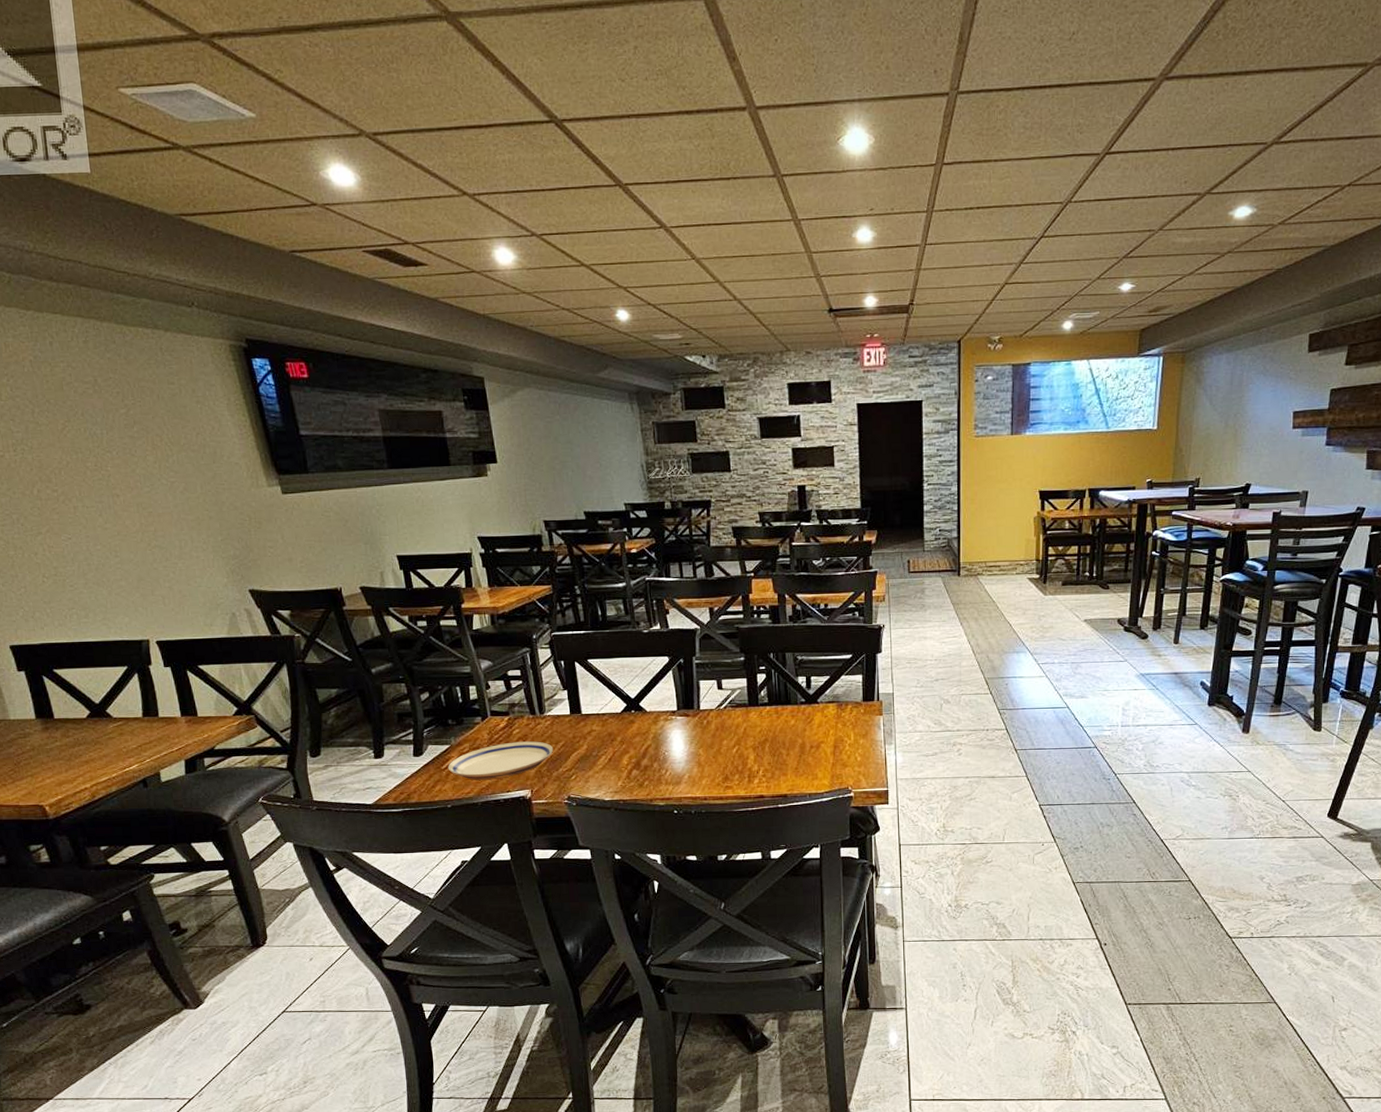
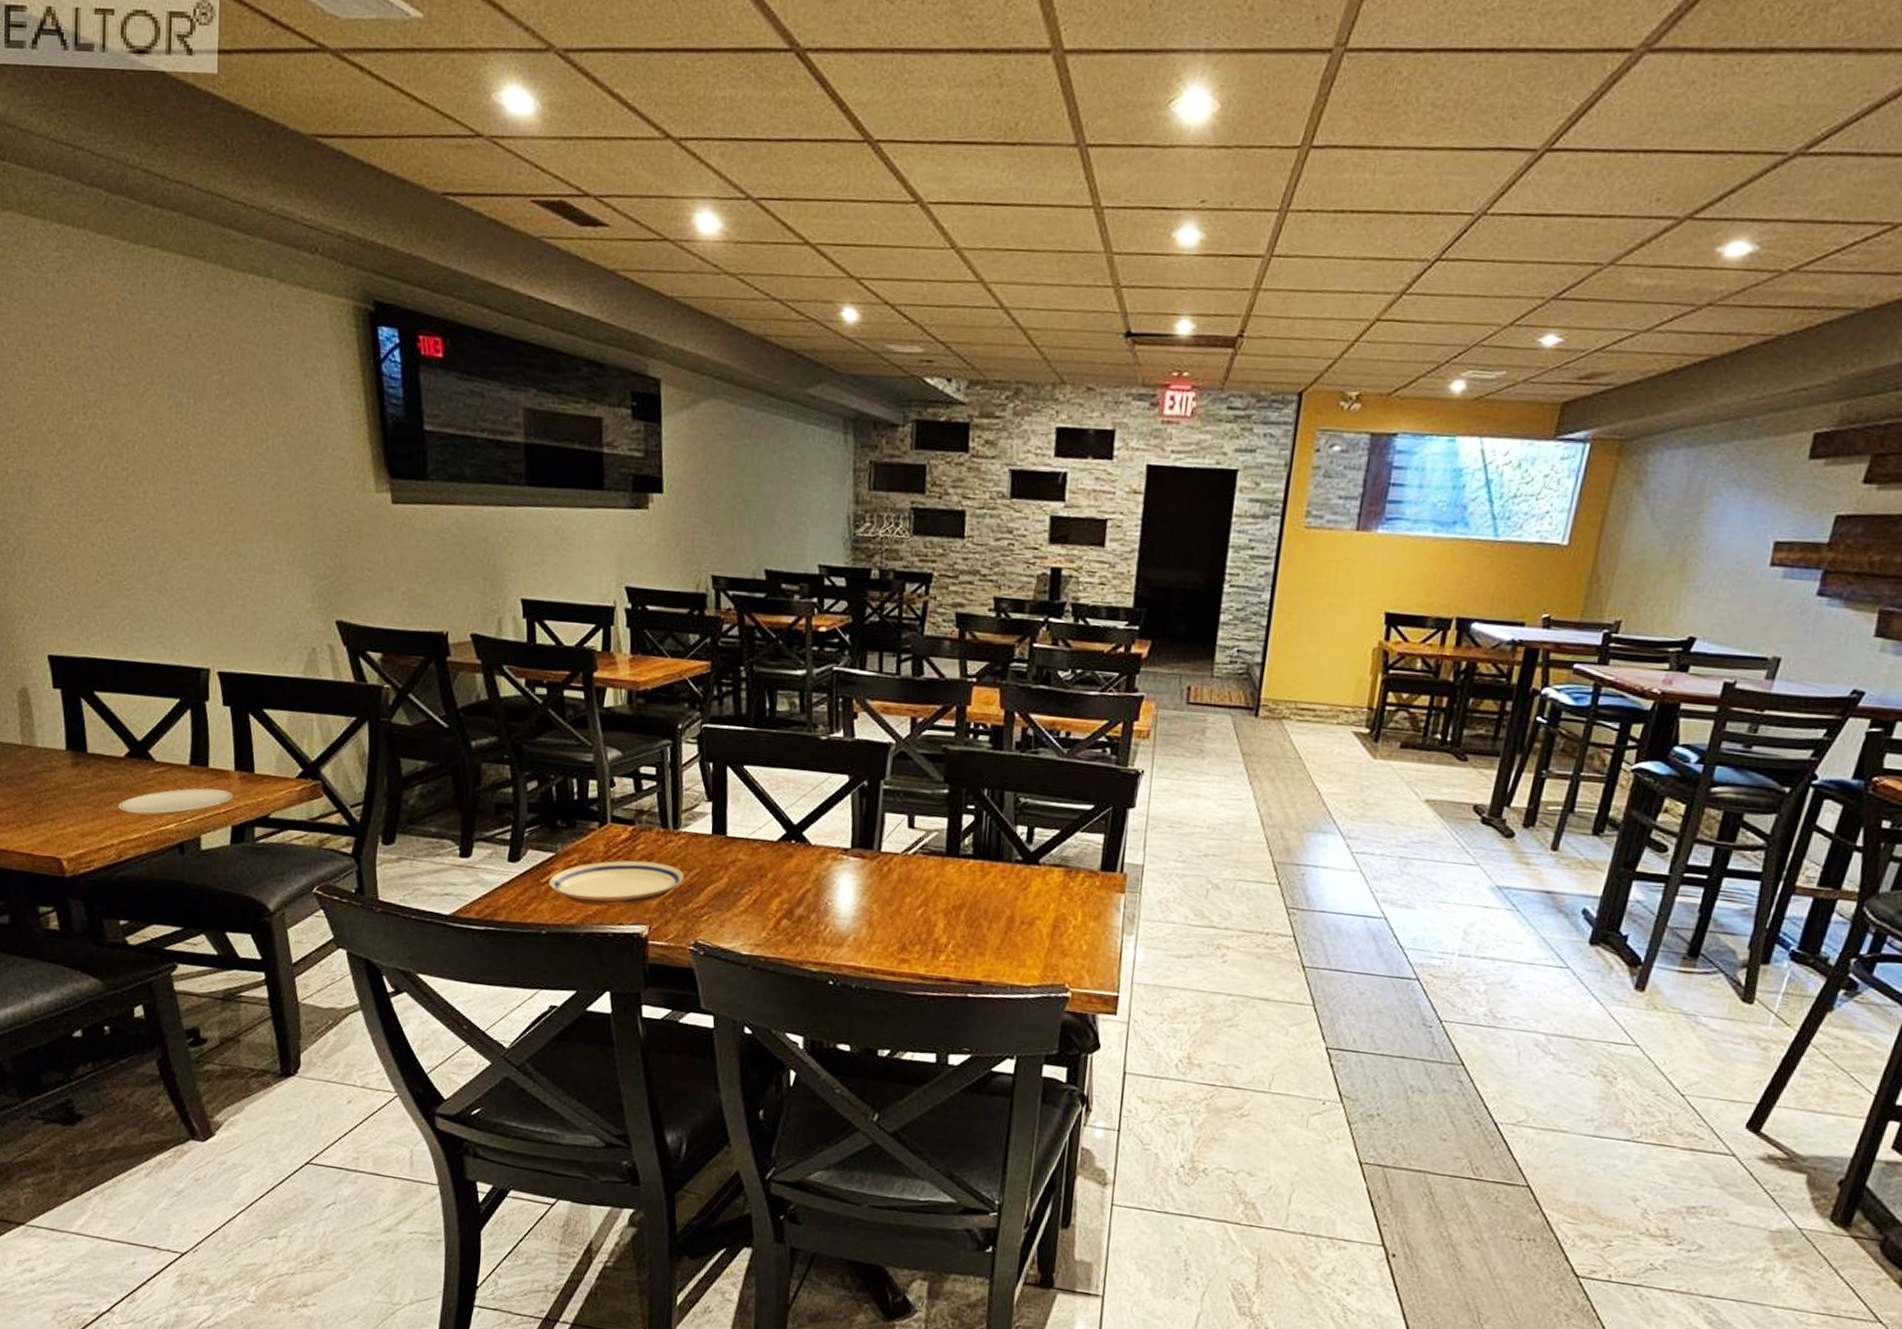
plate: none [86,733,183,761] -> present [118,788,233,815]

